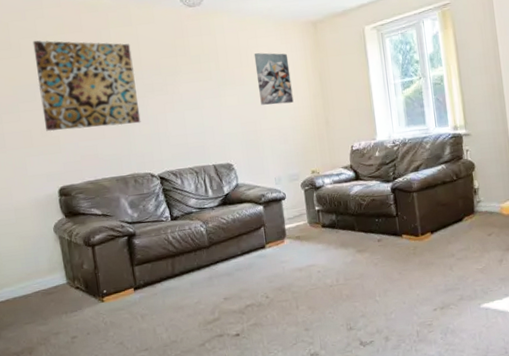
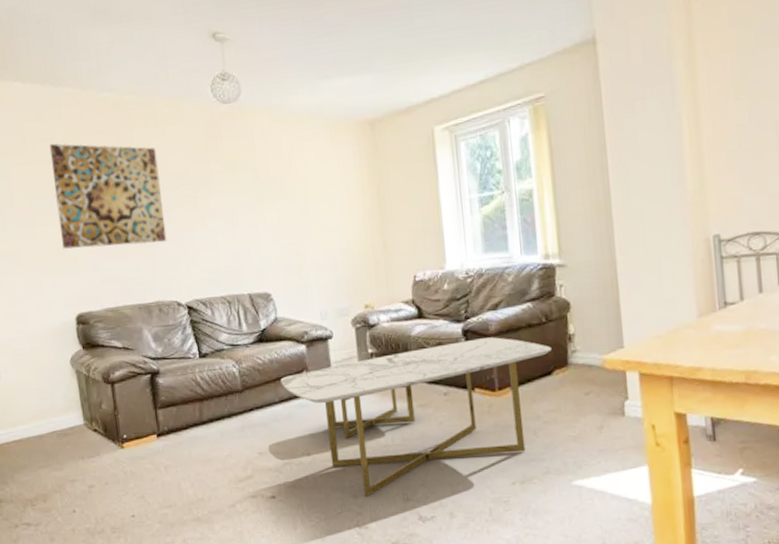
coffee table: none [242,193,461,330] -> present [280,337,551,498]
wall art: present [254,52,294,105] -> none [298,159,345,223]

